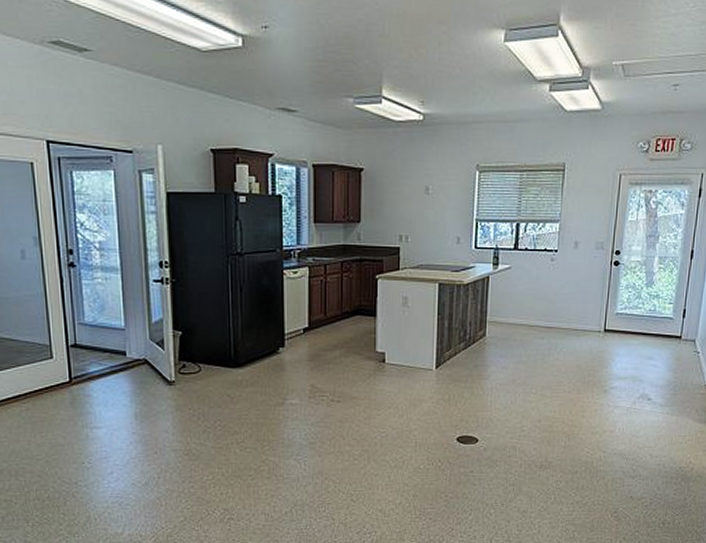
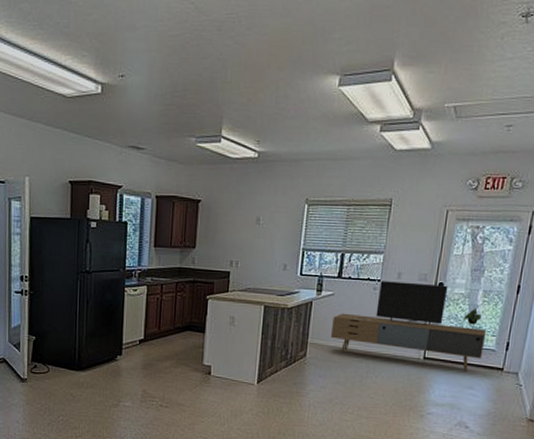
media console: none [509,251,664,342] -> present [330,281,487,371]

